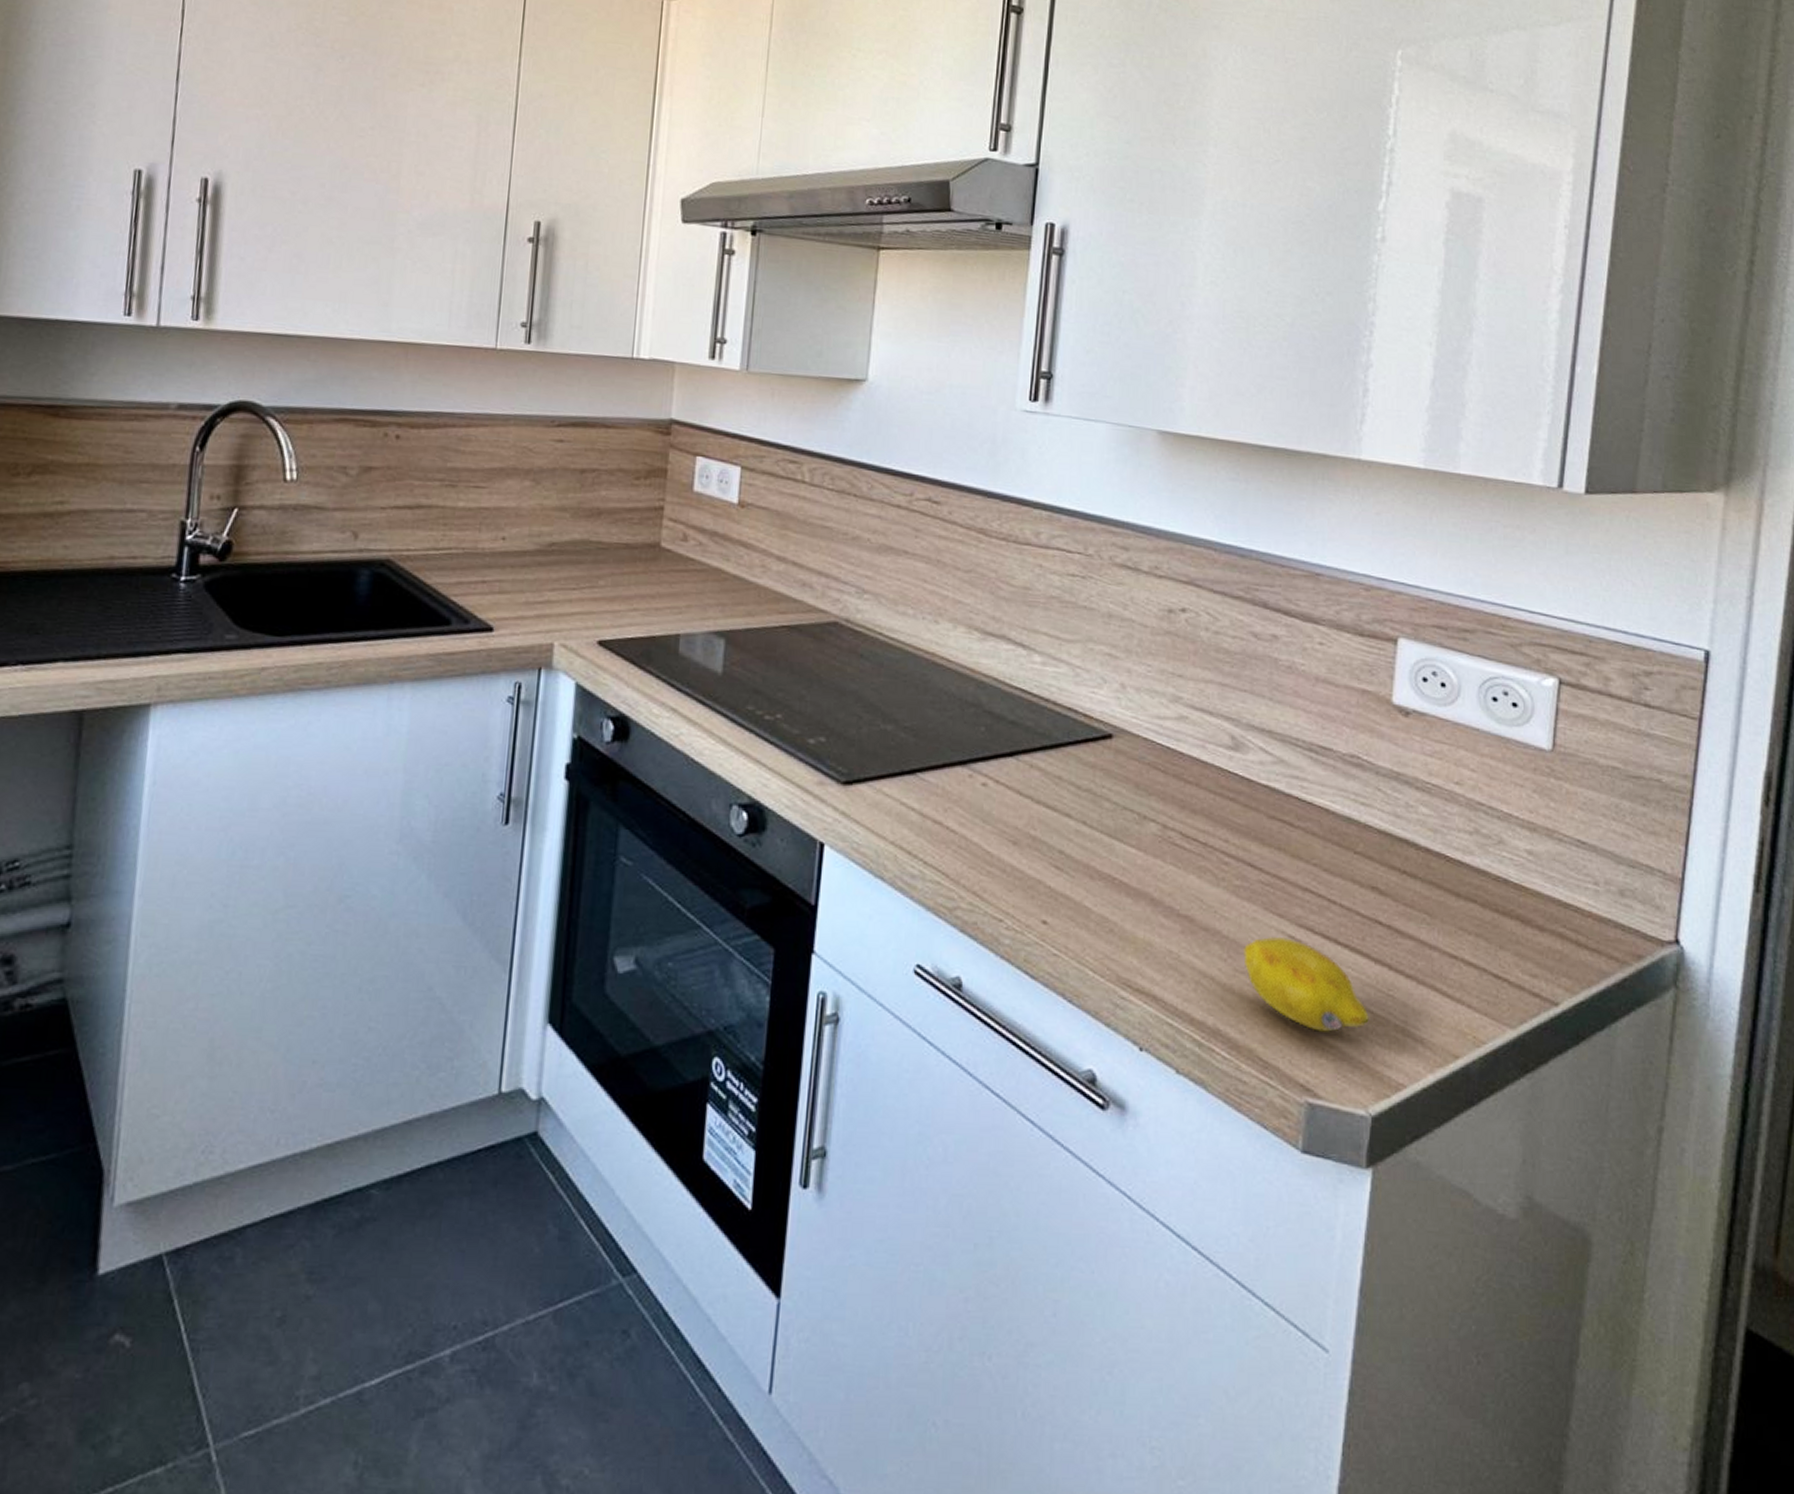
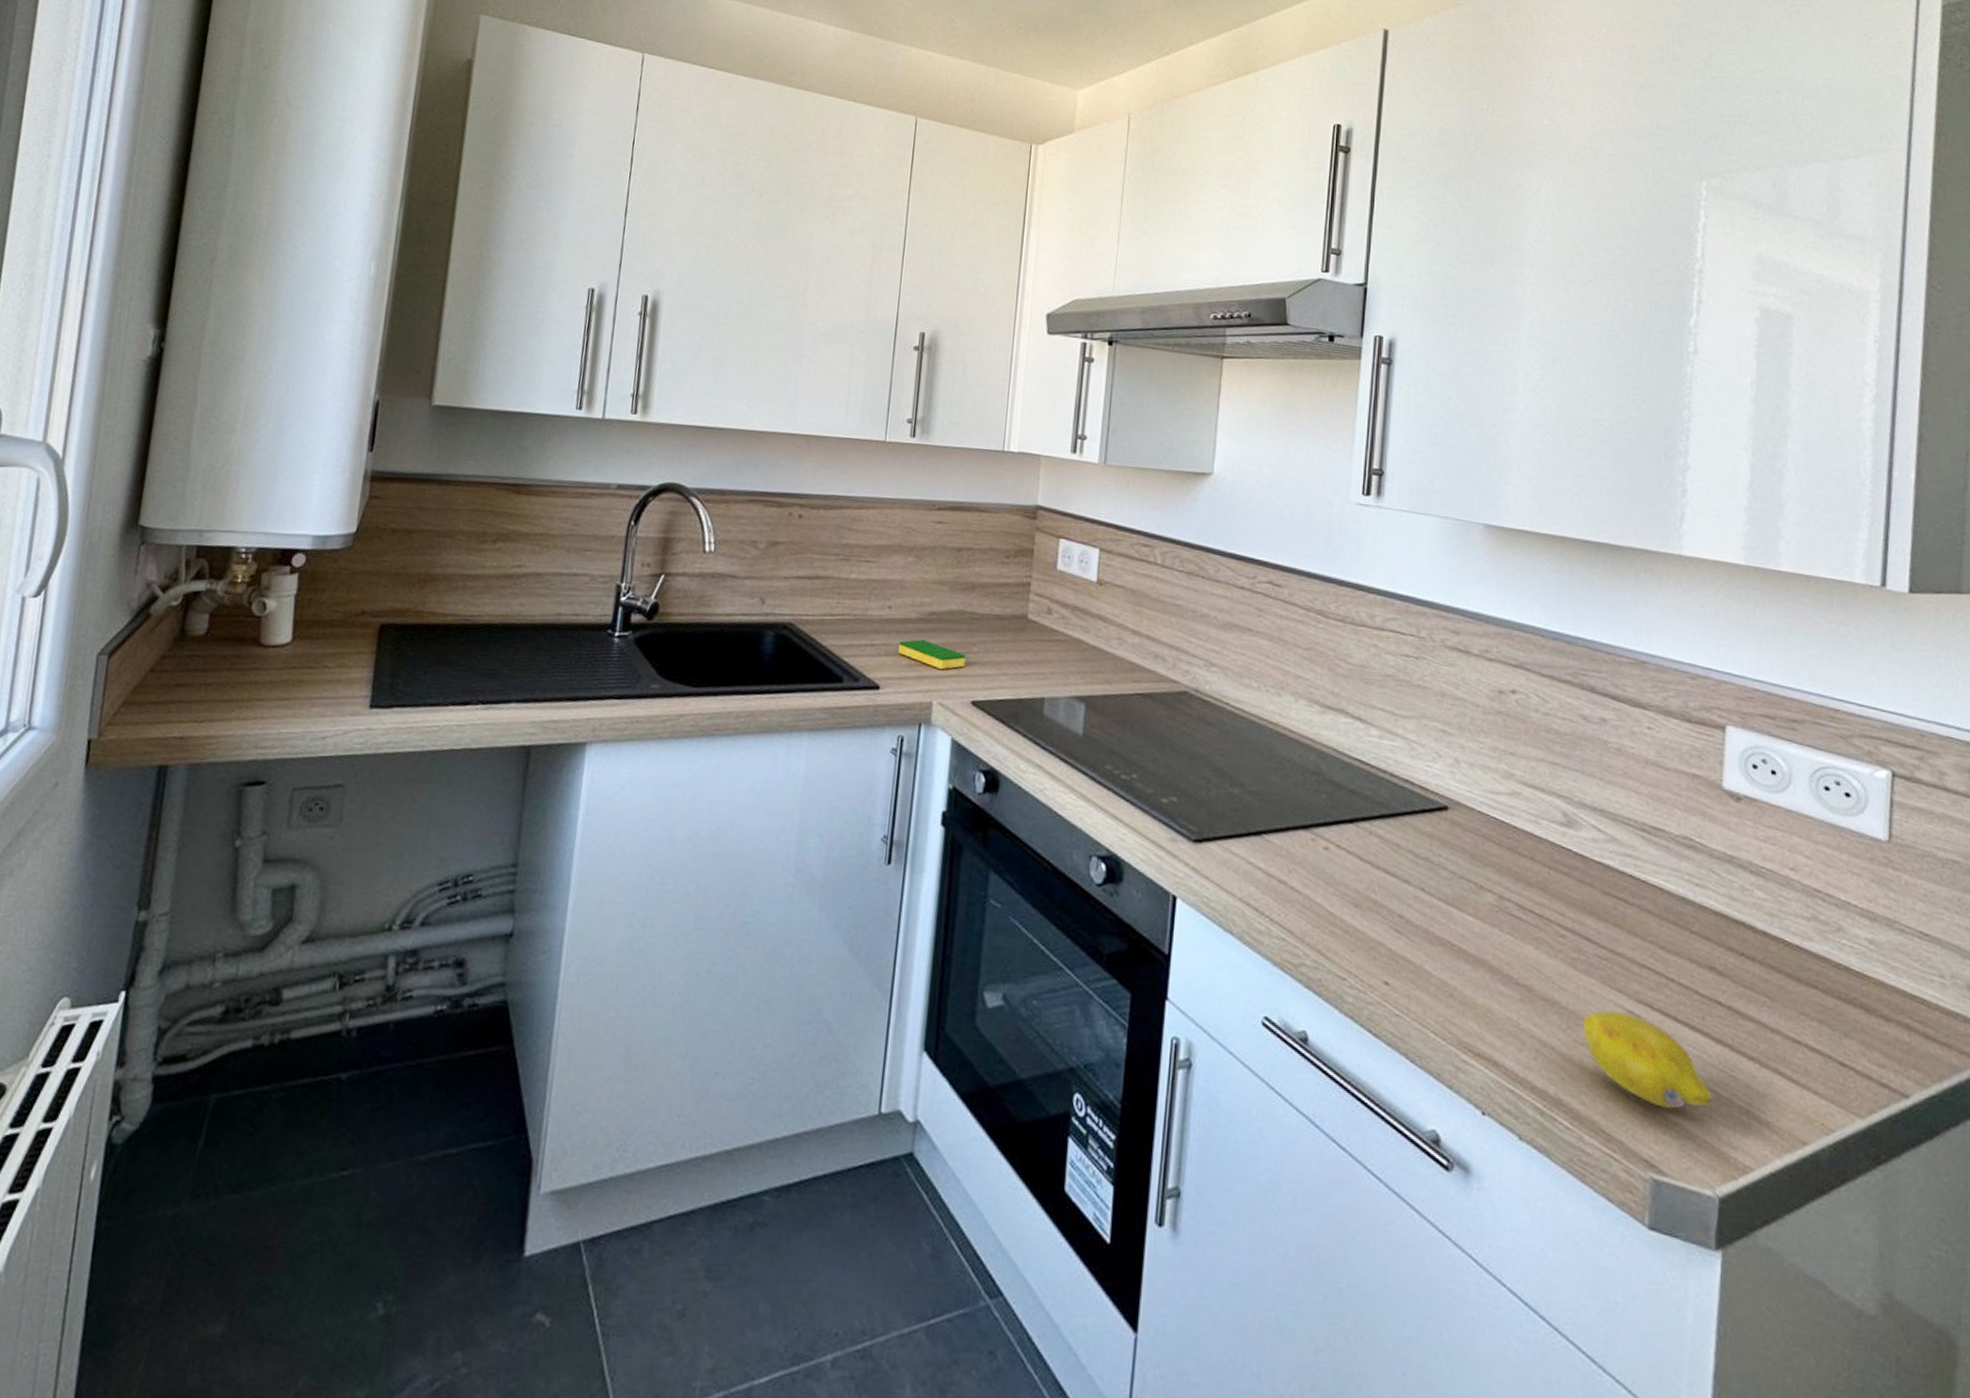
dish sponge: none [514,574,592,608] -> present [898,639,966,670]

